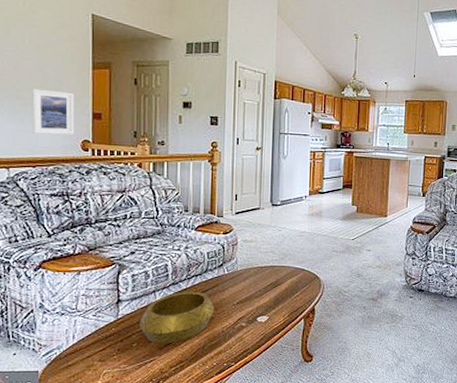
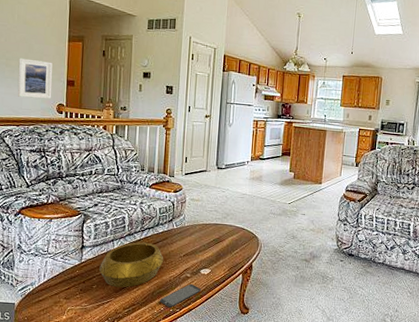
smartphone: none [211,334,258,362] -> present [159,284,201,308]

